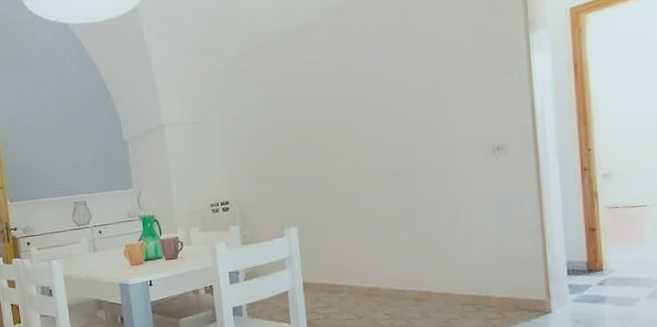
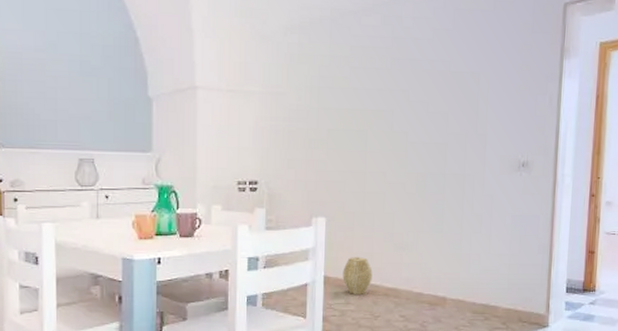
woven basket: none [320,260,351,297] -> present [342,257,373,294]

